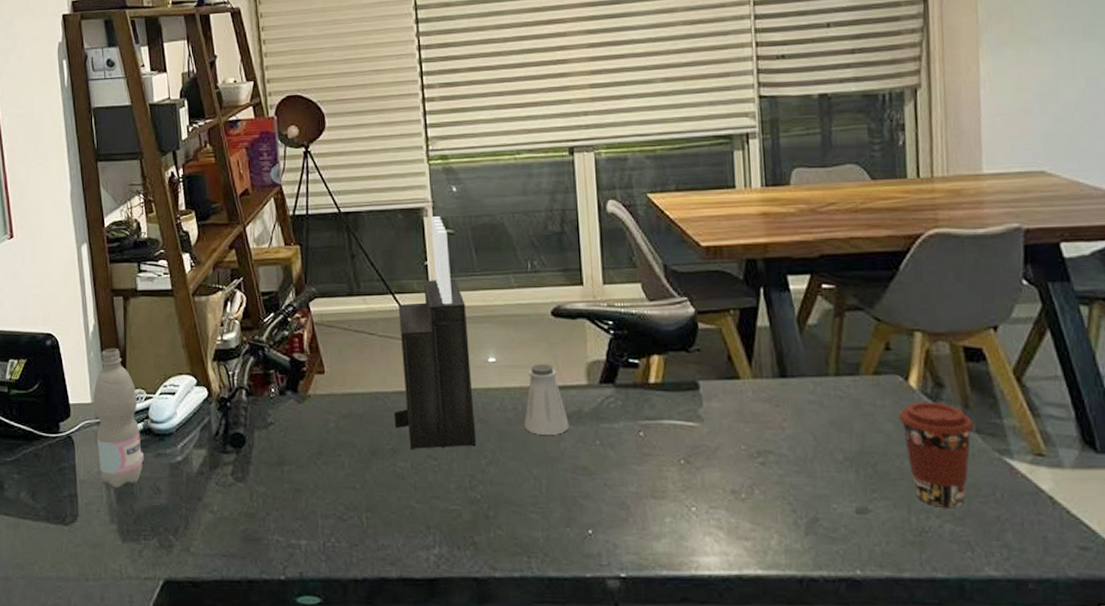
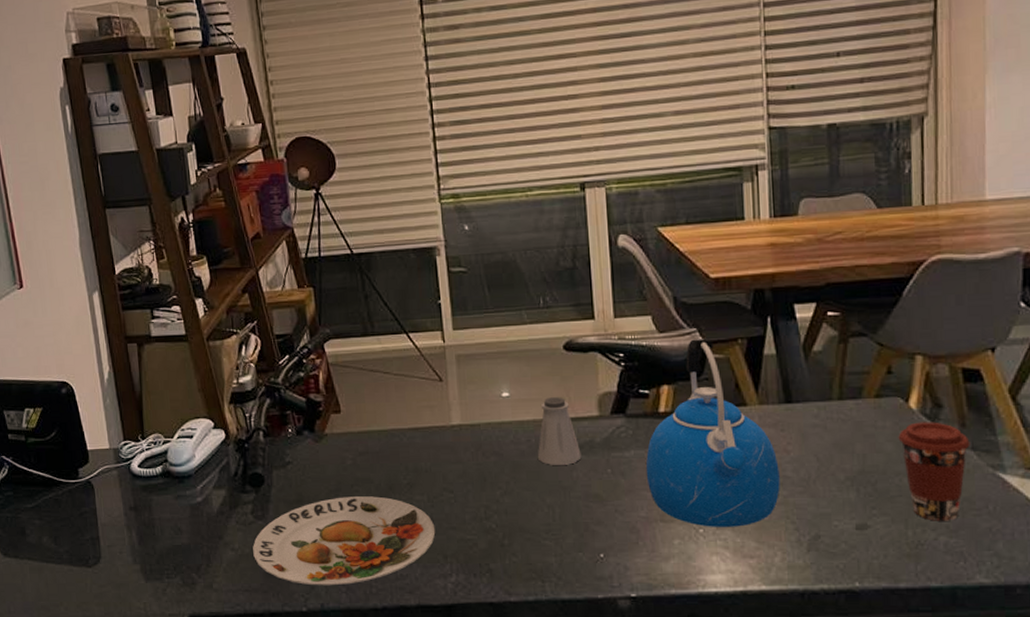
water bottle: present [92,348,145,488] -> none [110,394,165,530]
plate: none [232,461,419,554] -> present [253,496,436,586]
knife block: present [393,216,476,450] -> none [409,255,491,484]
kettle: none [635,308,776,506] -> present [645,338,780,527]

